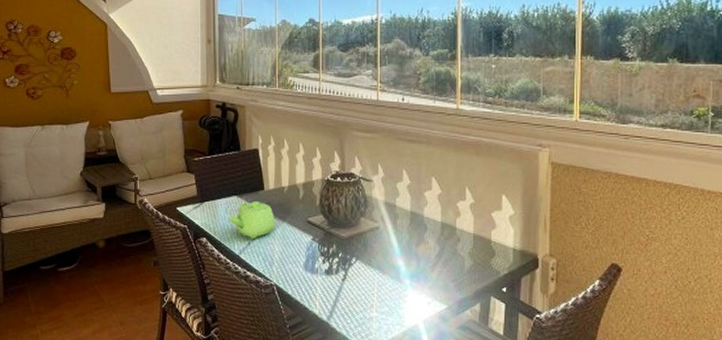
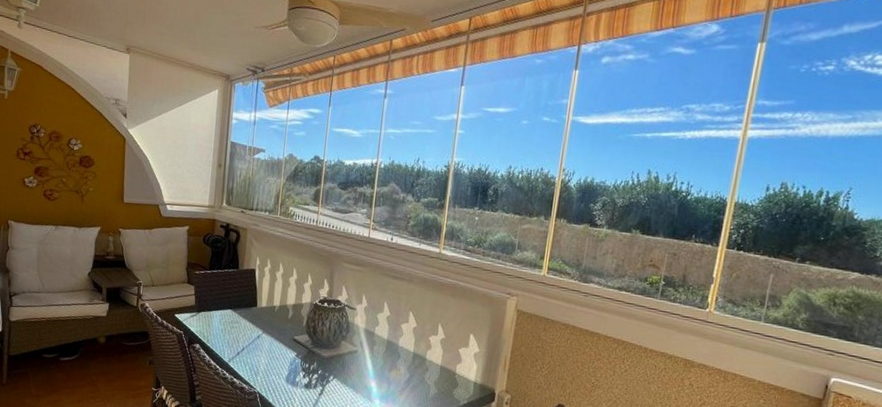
teapot: present [229,201,276,239] -> none [222,316,265,350]

